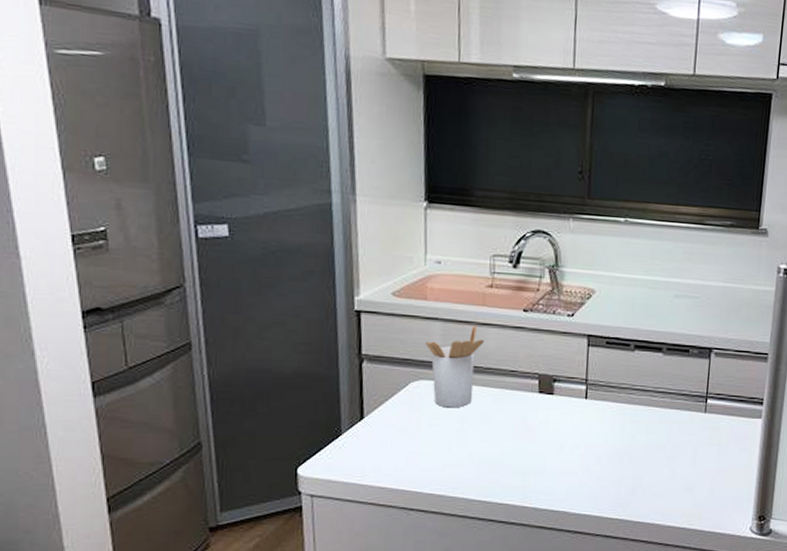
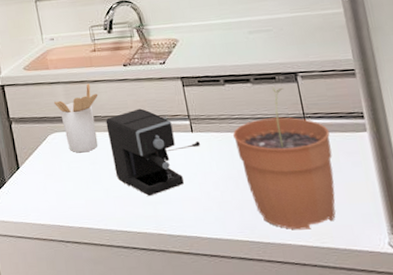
coffee maker: none [486,364,592,464] -> present [105,108,200,196]
plant pot: none [629,360,727,511] -> present [233,87,336,230]

